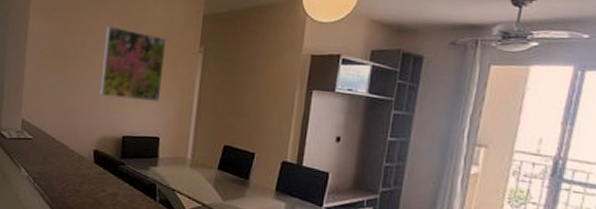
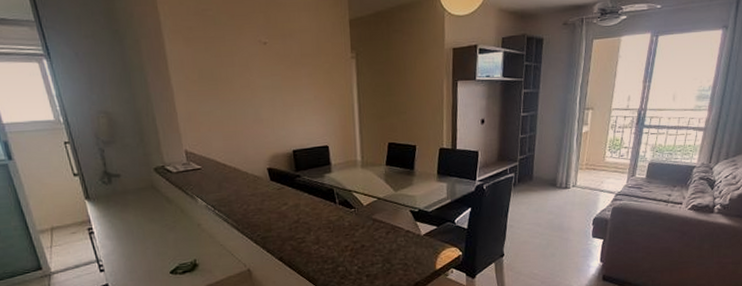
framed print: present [99,26,166,103] -> none [254,41,321,115]

